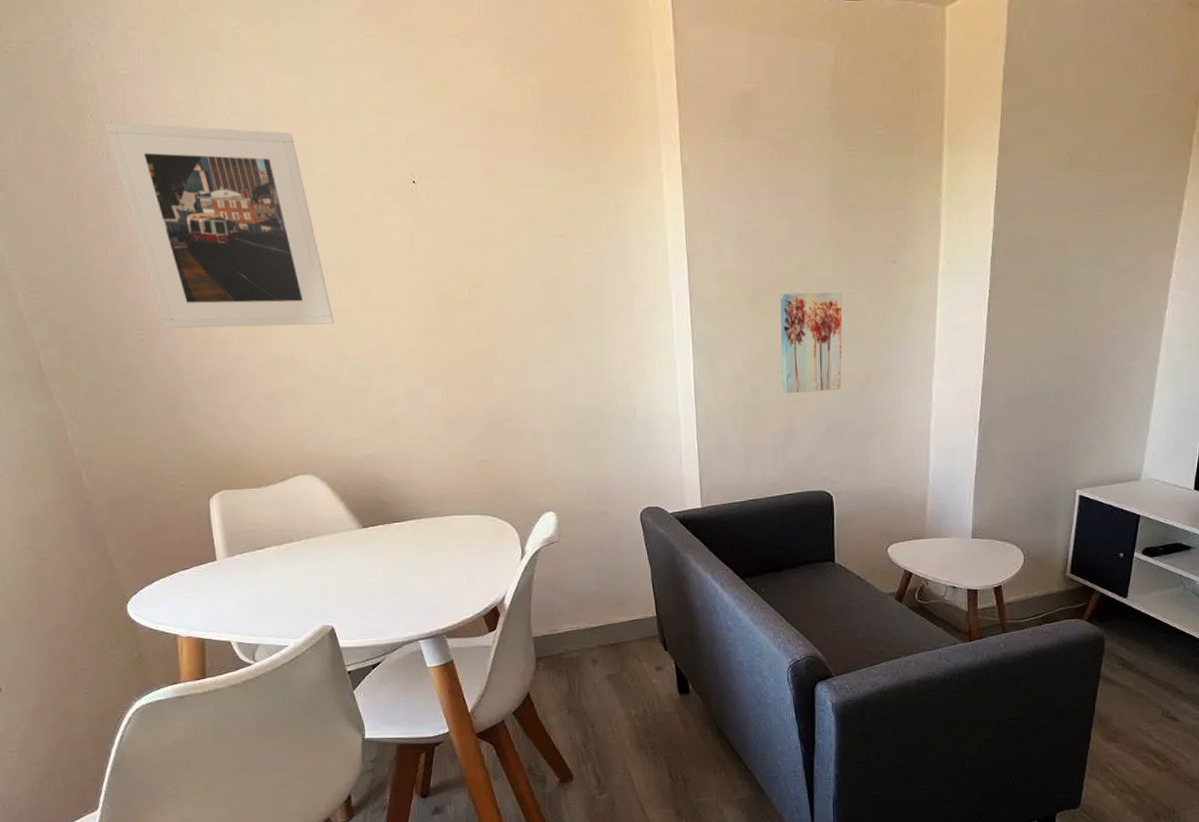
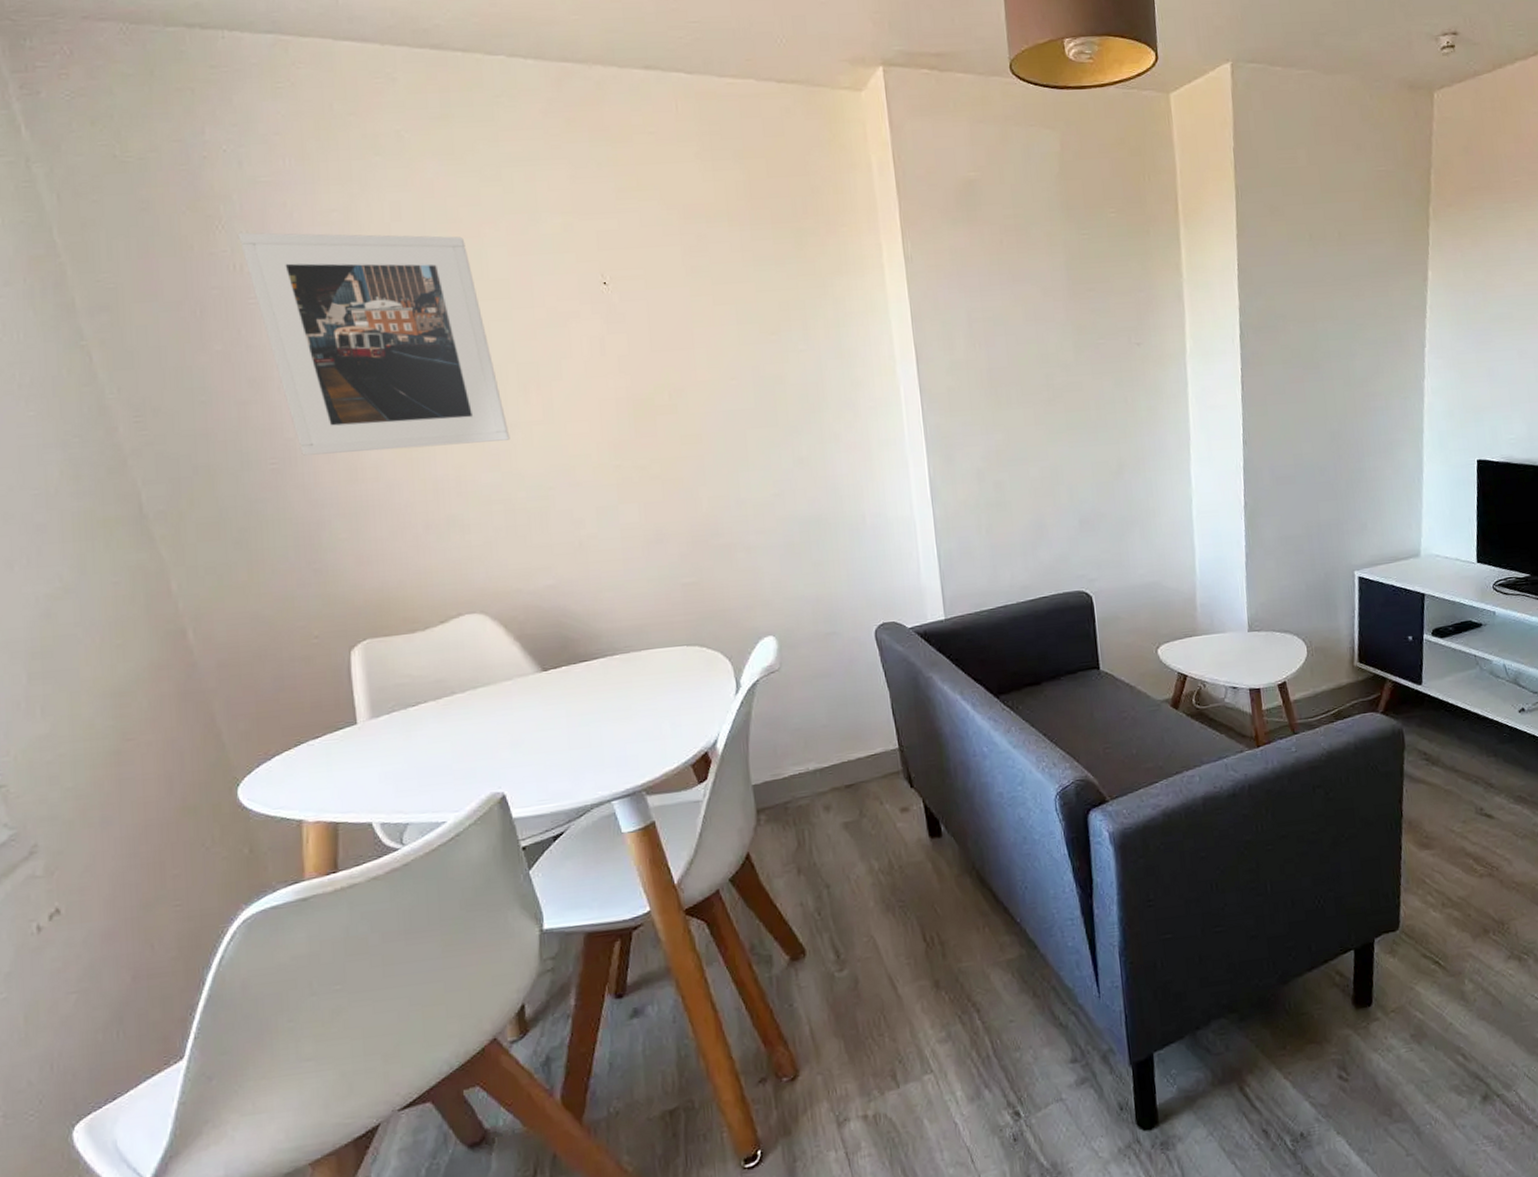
wall art: present [780,292,842,394] -> none [1019,378,1093,488]

